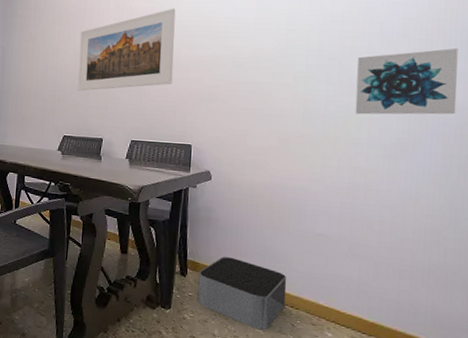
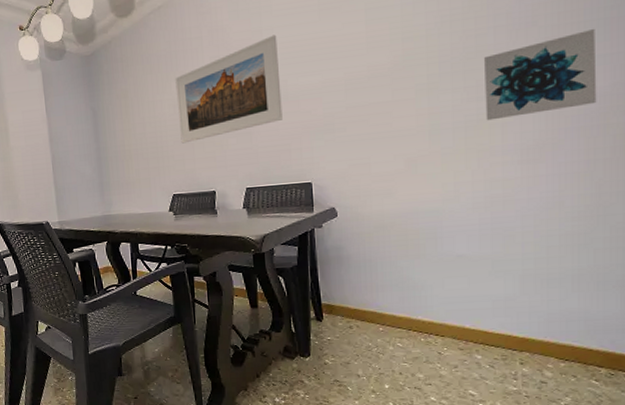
storage bin: present [197,257,287,331] -> none [335,294,430,364]

